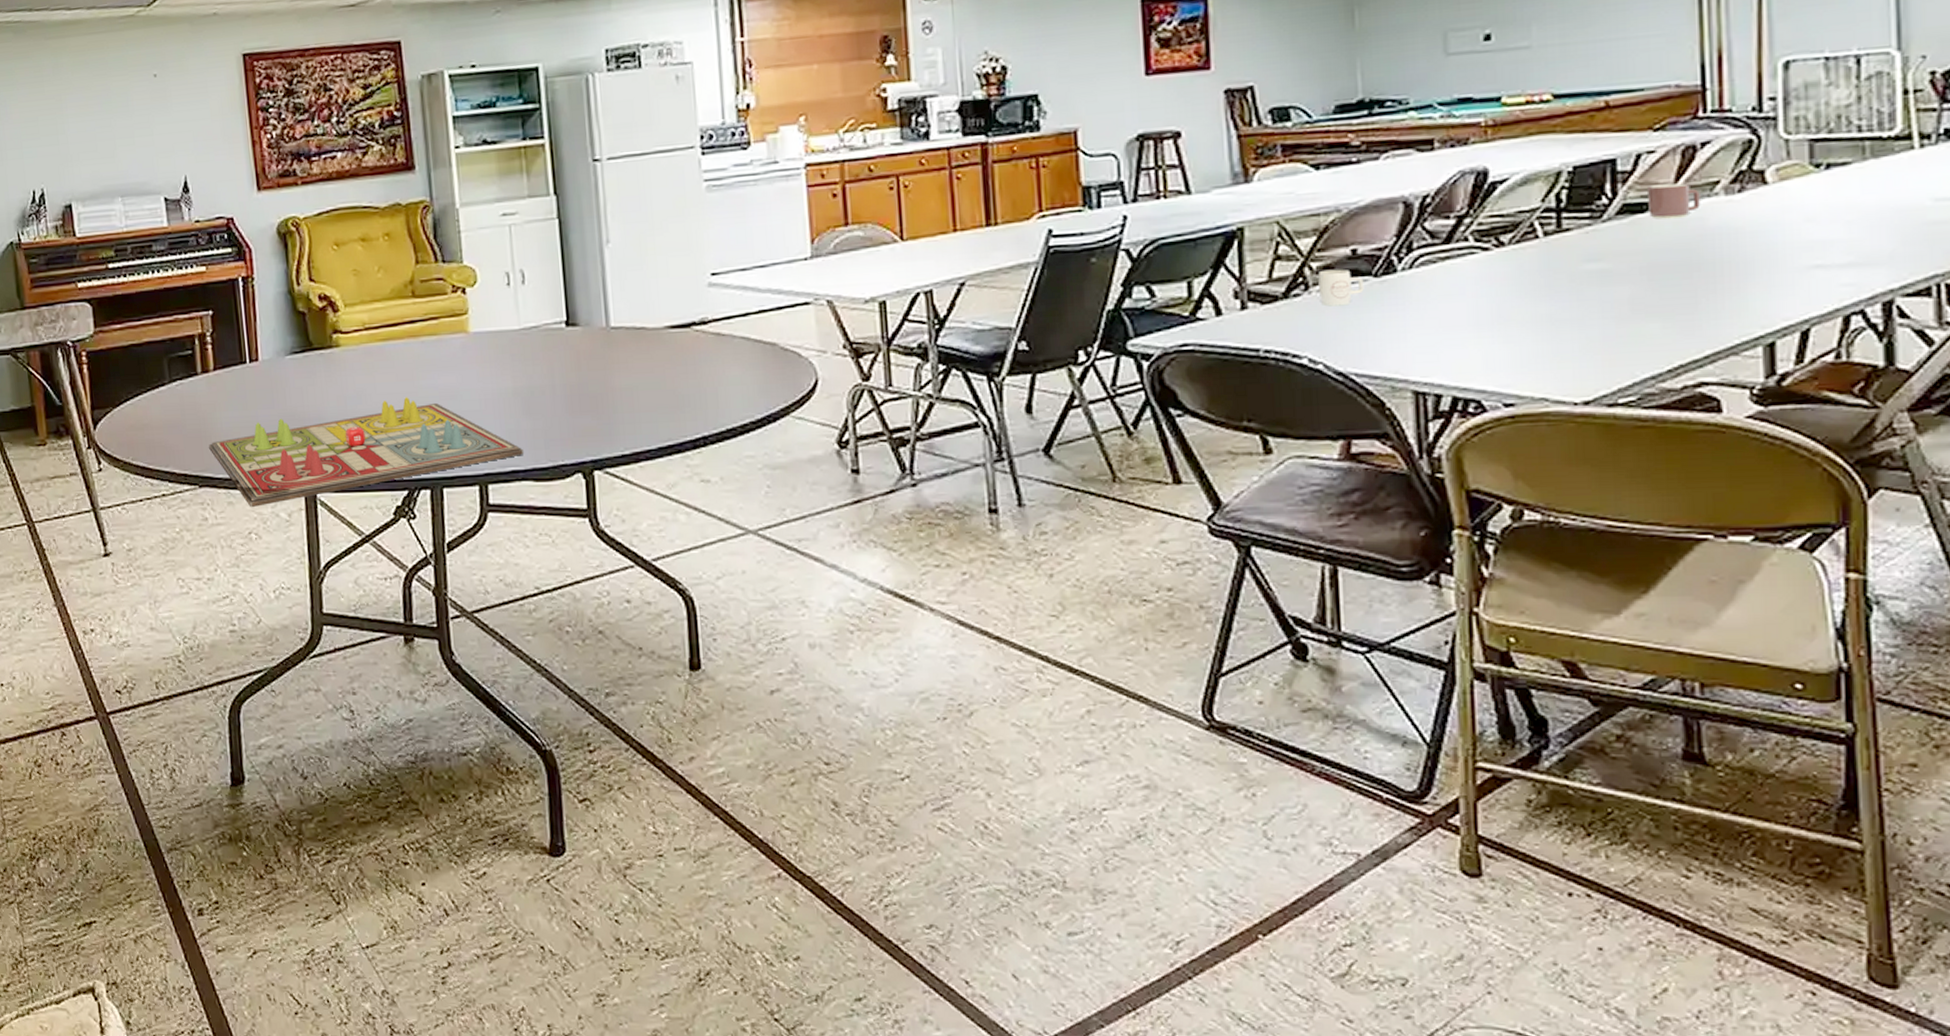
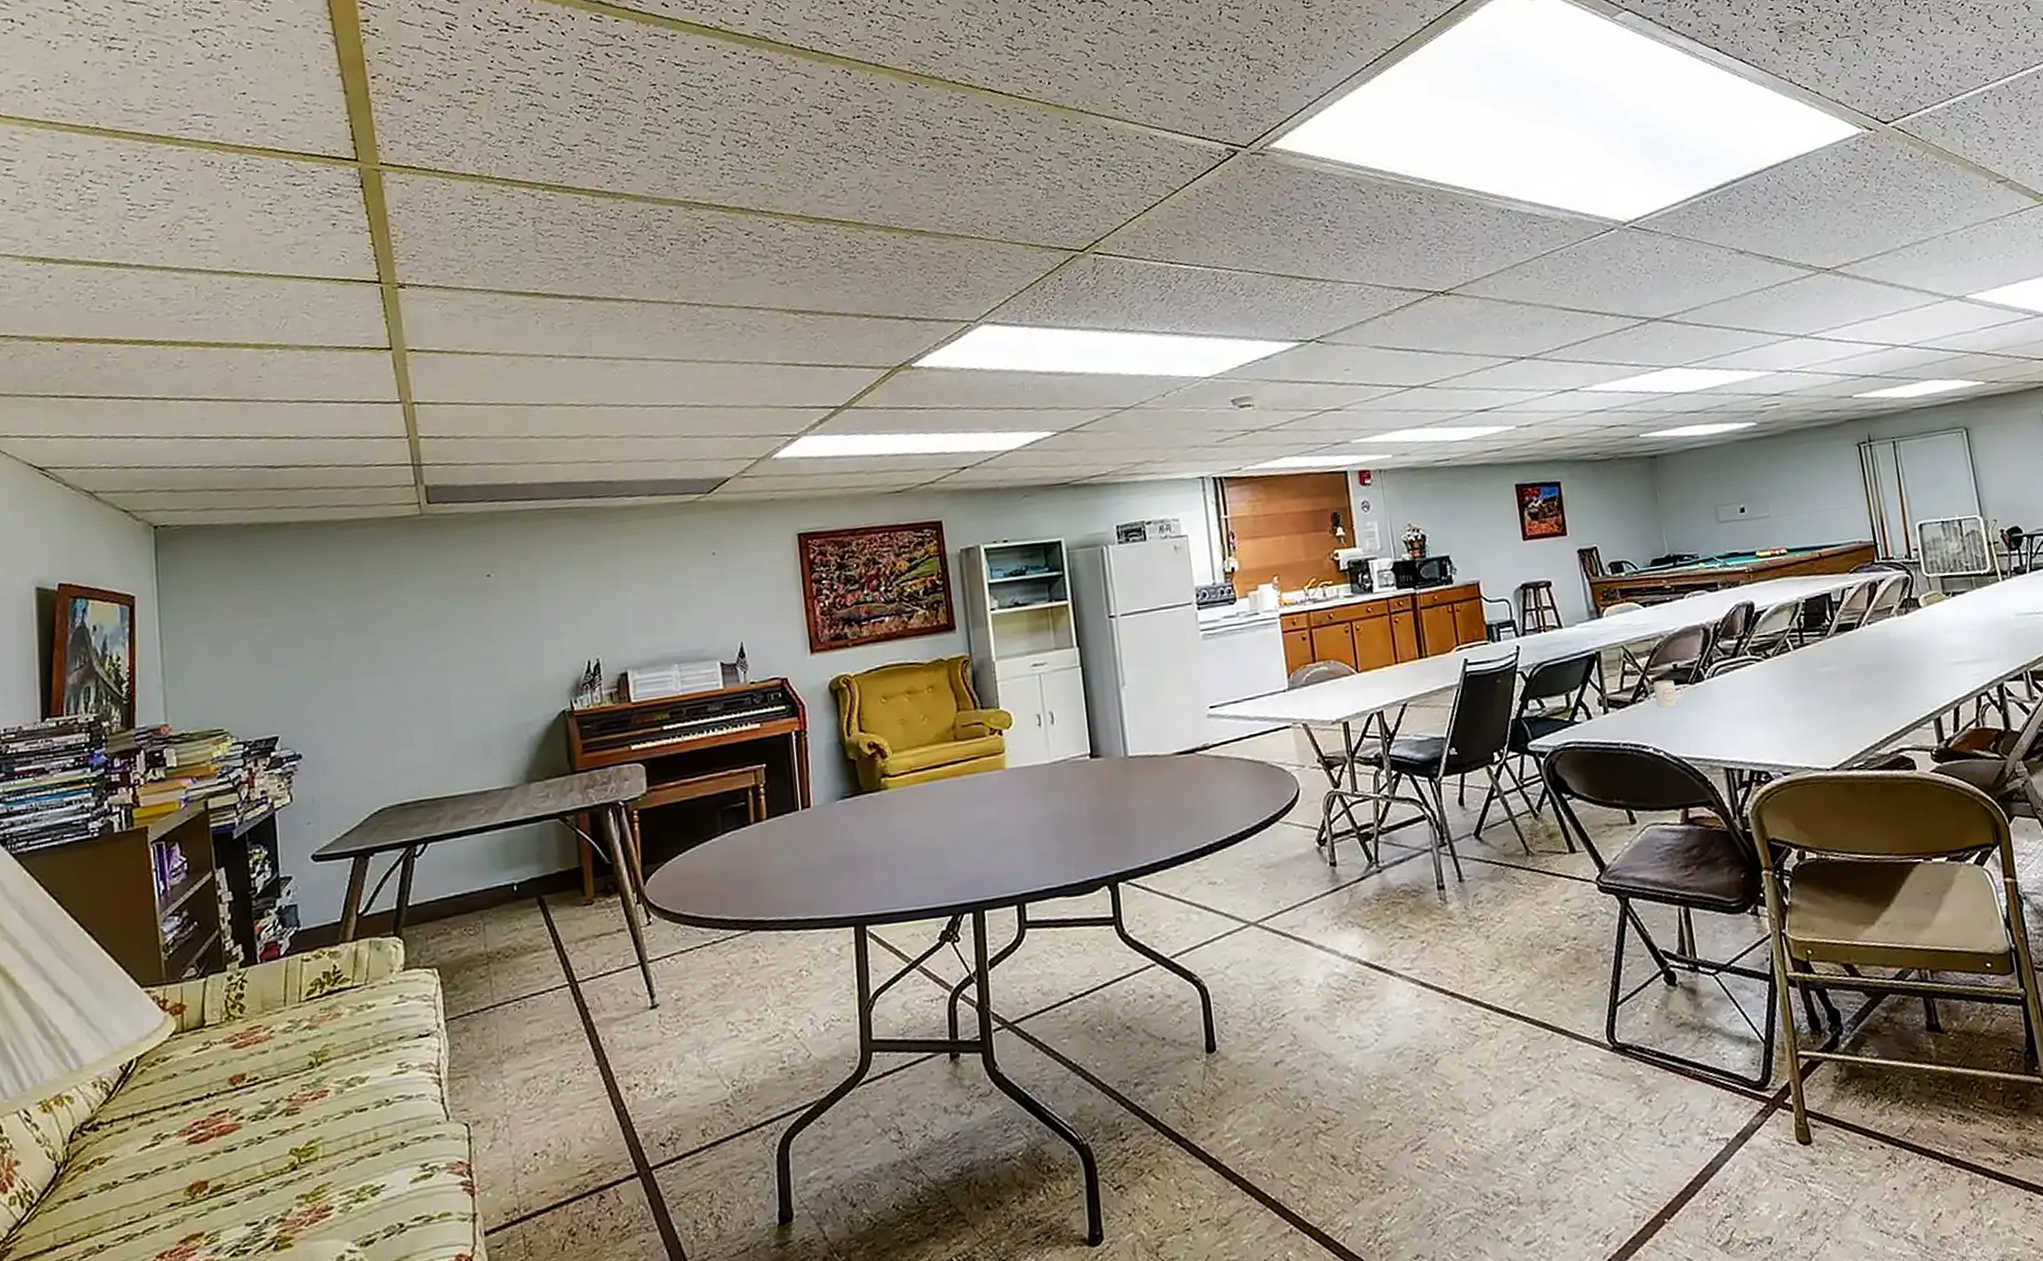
gameboard: present [209,397,523,508] -> none [761,830,1056,946]
mug: present [1648,183,1700,220] -> none [1851,609,1884,635]

